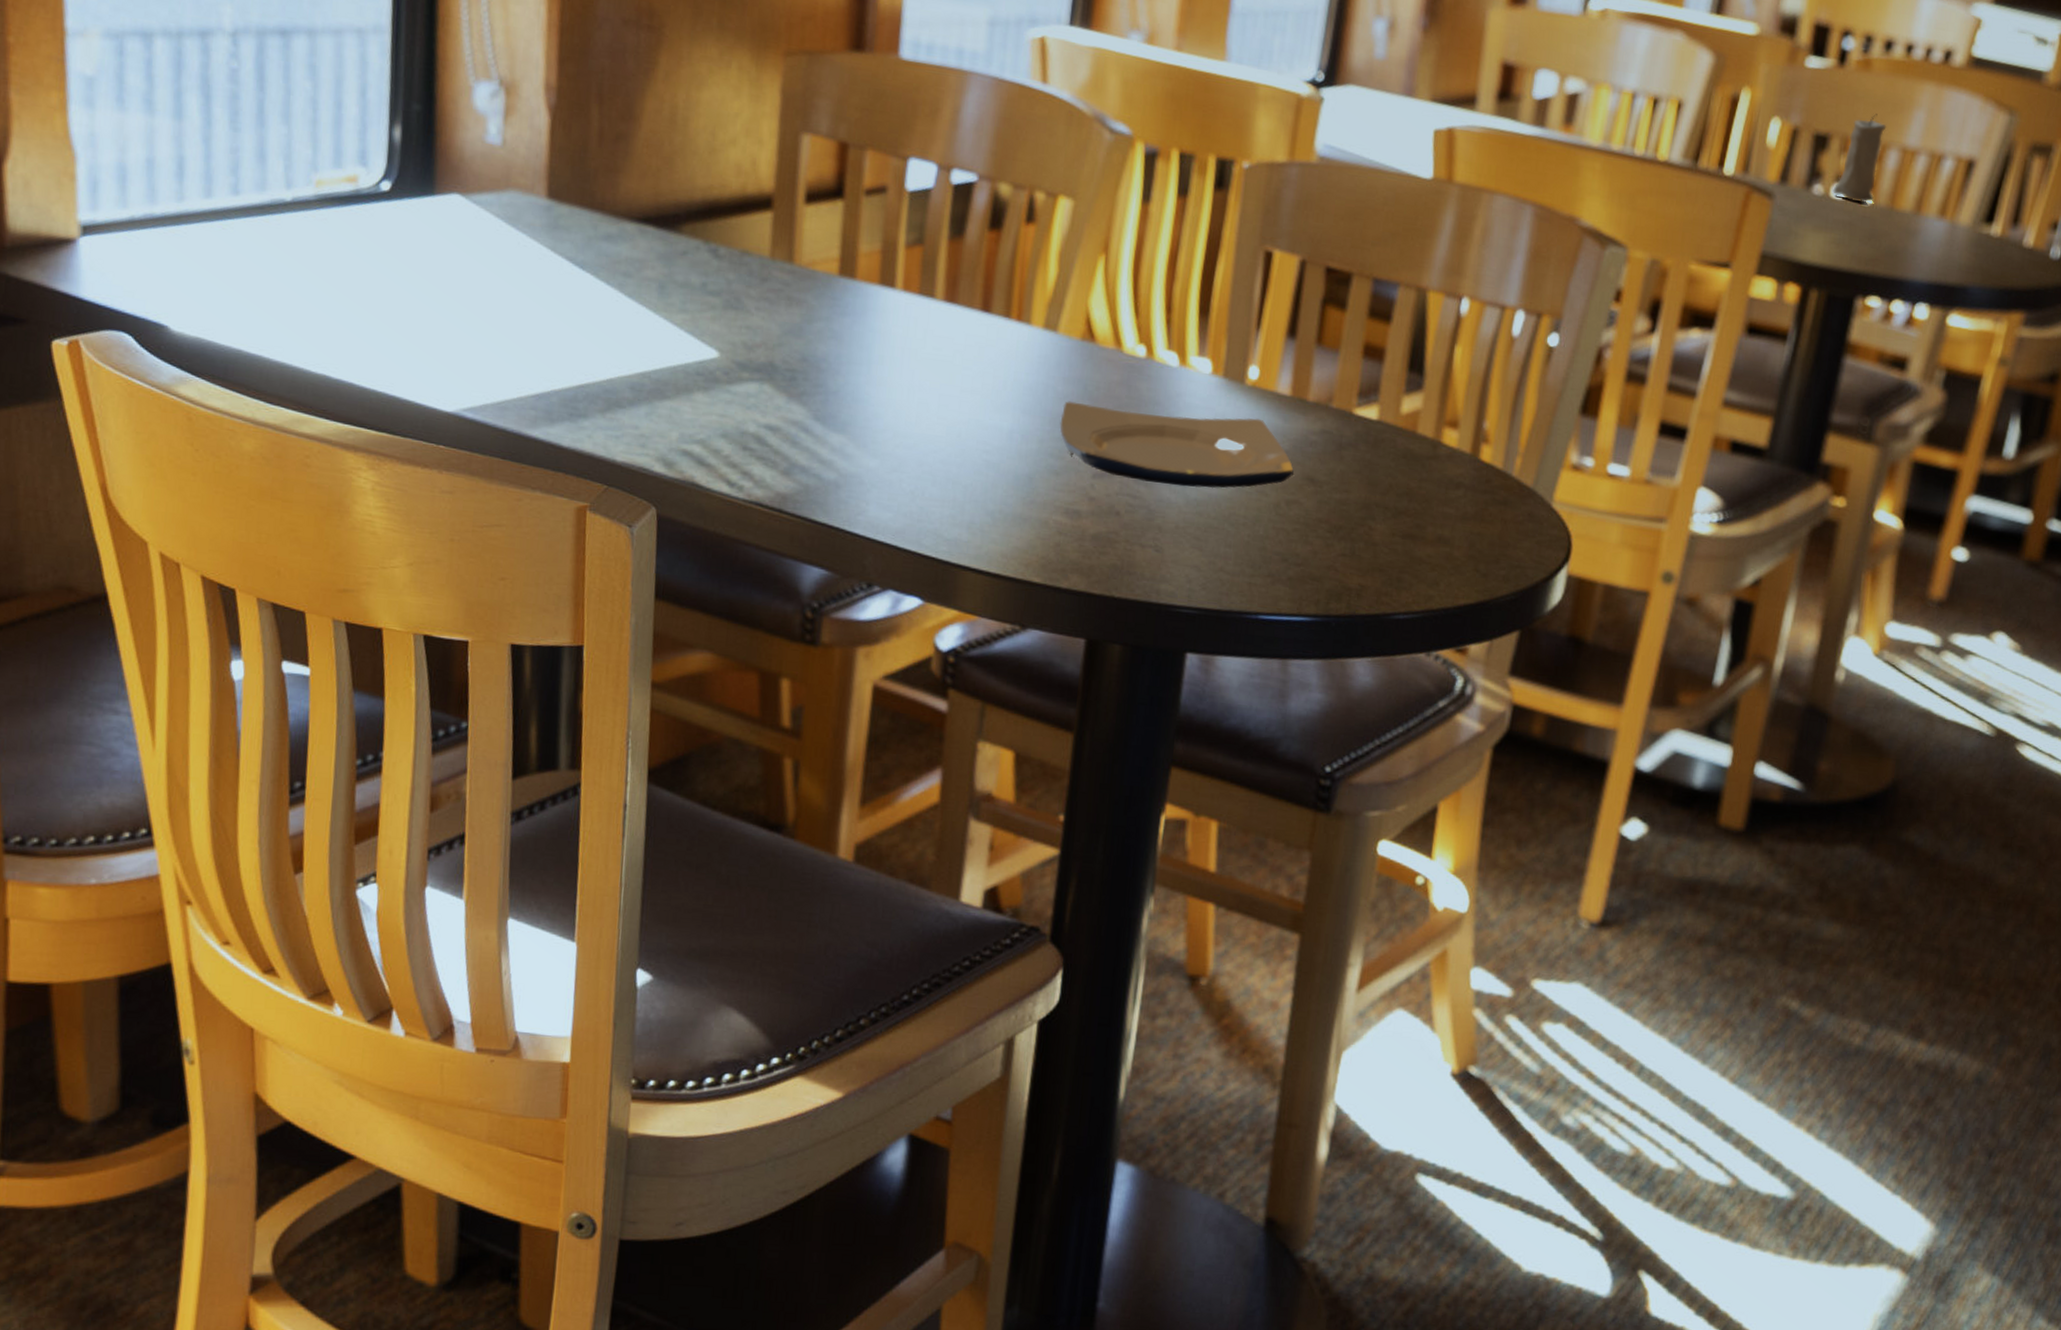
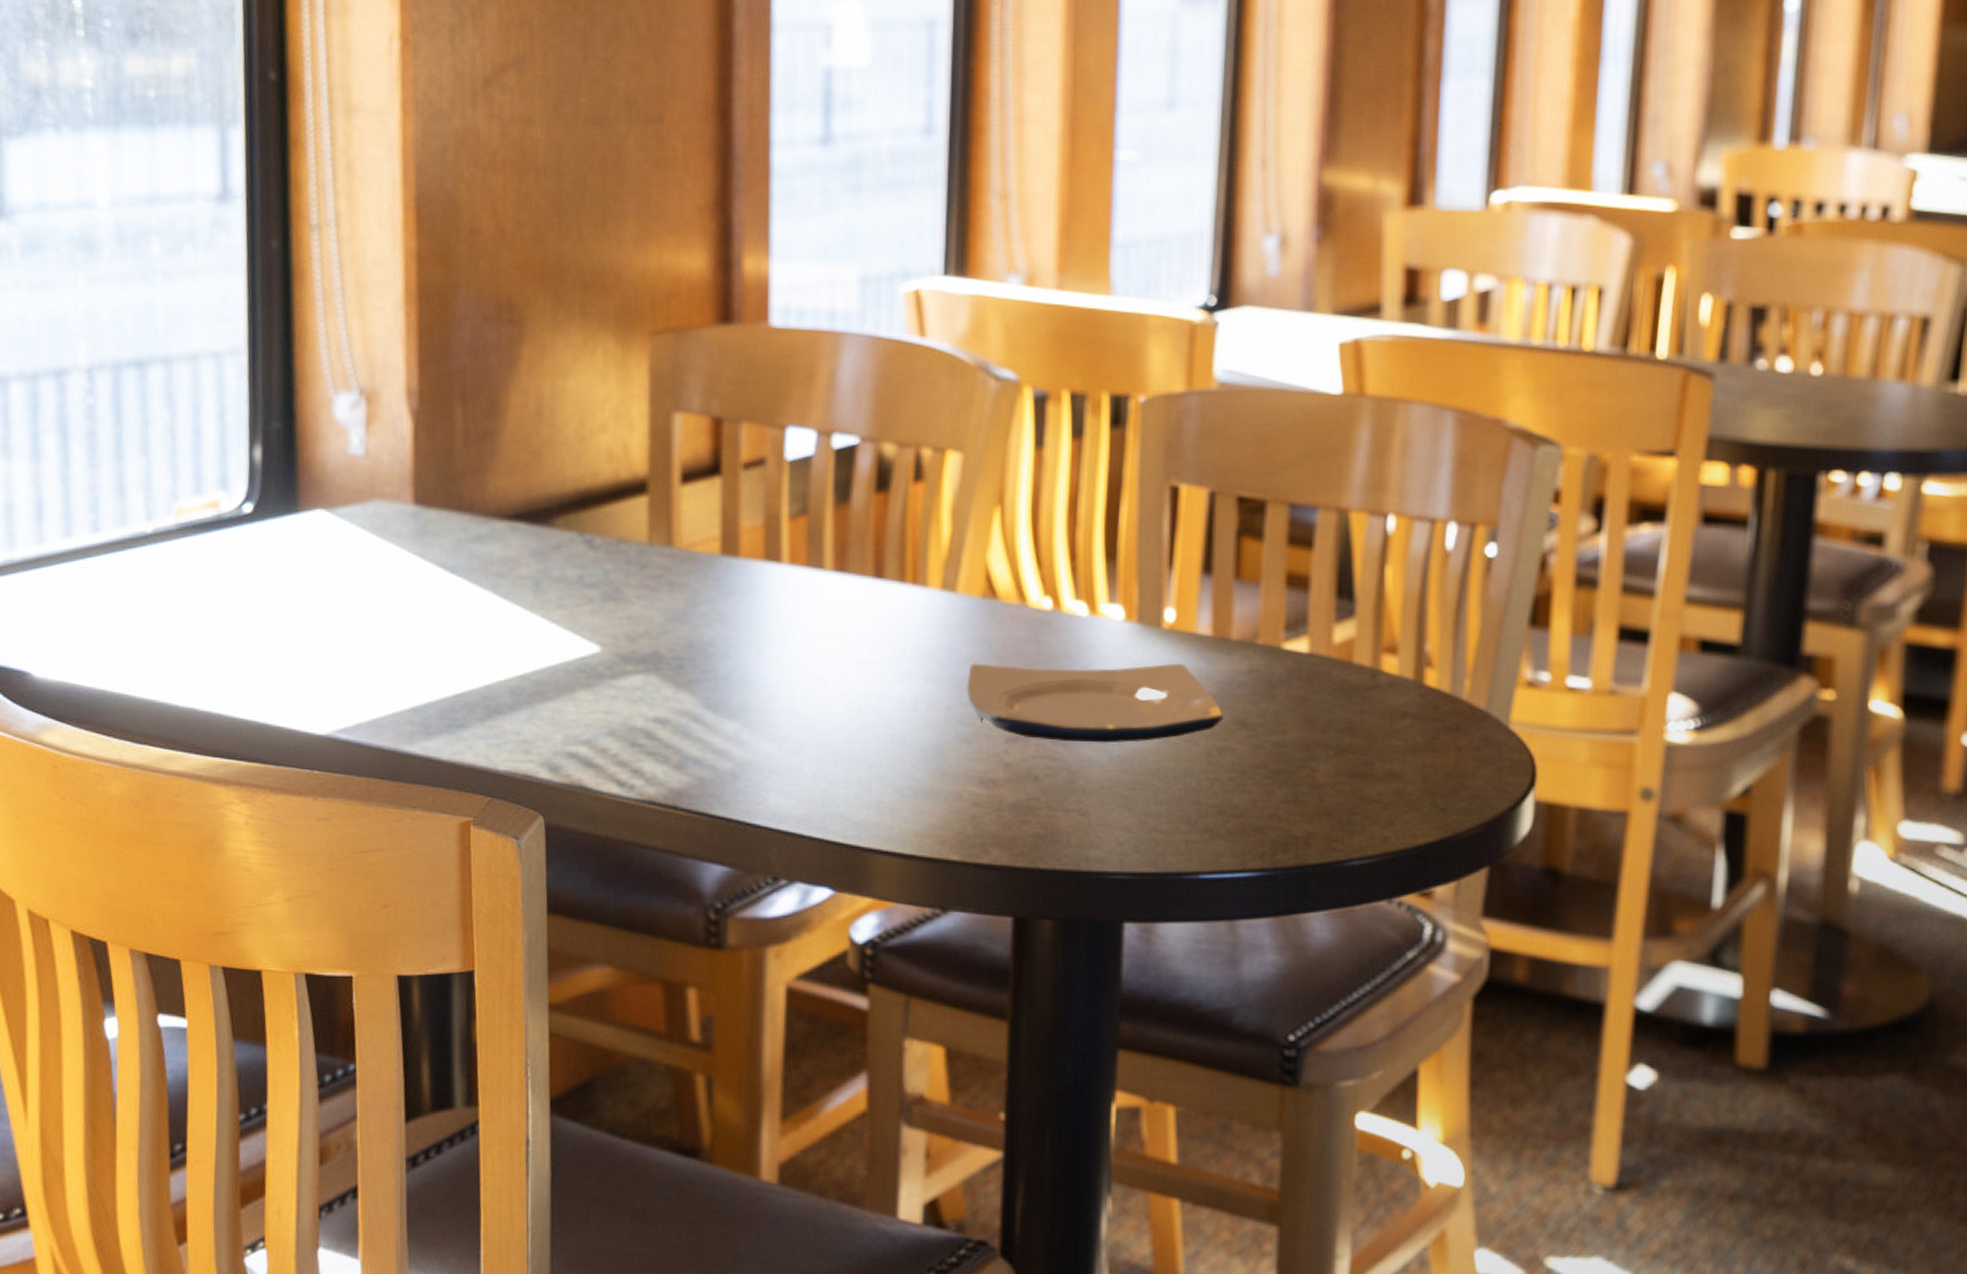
candle: present [1833,113,1887,203] -> none [1778,279,1828,373]

